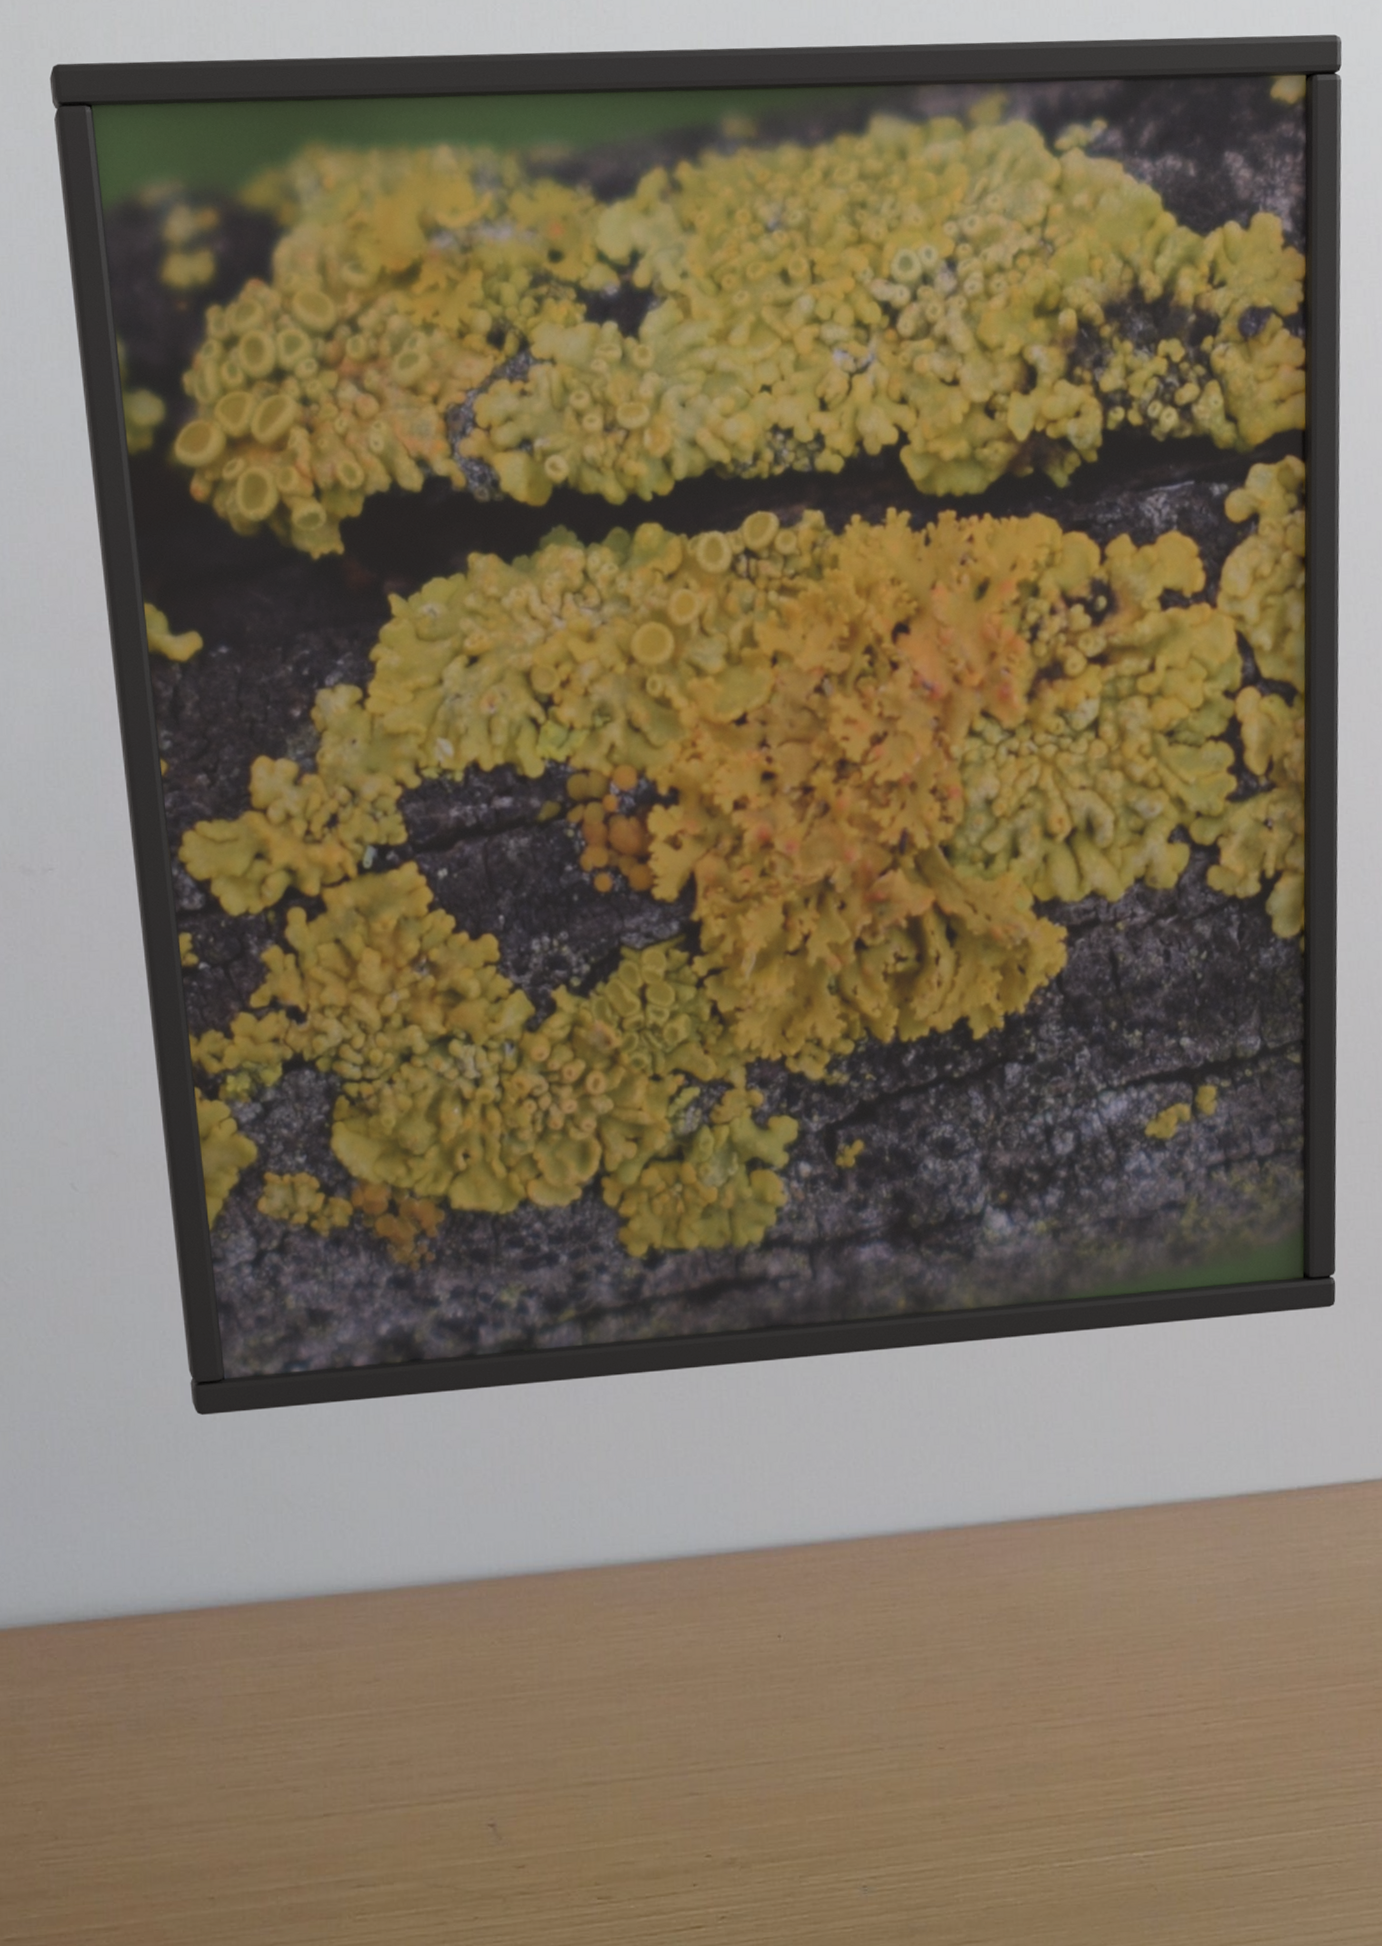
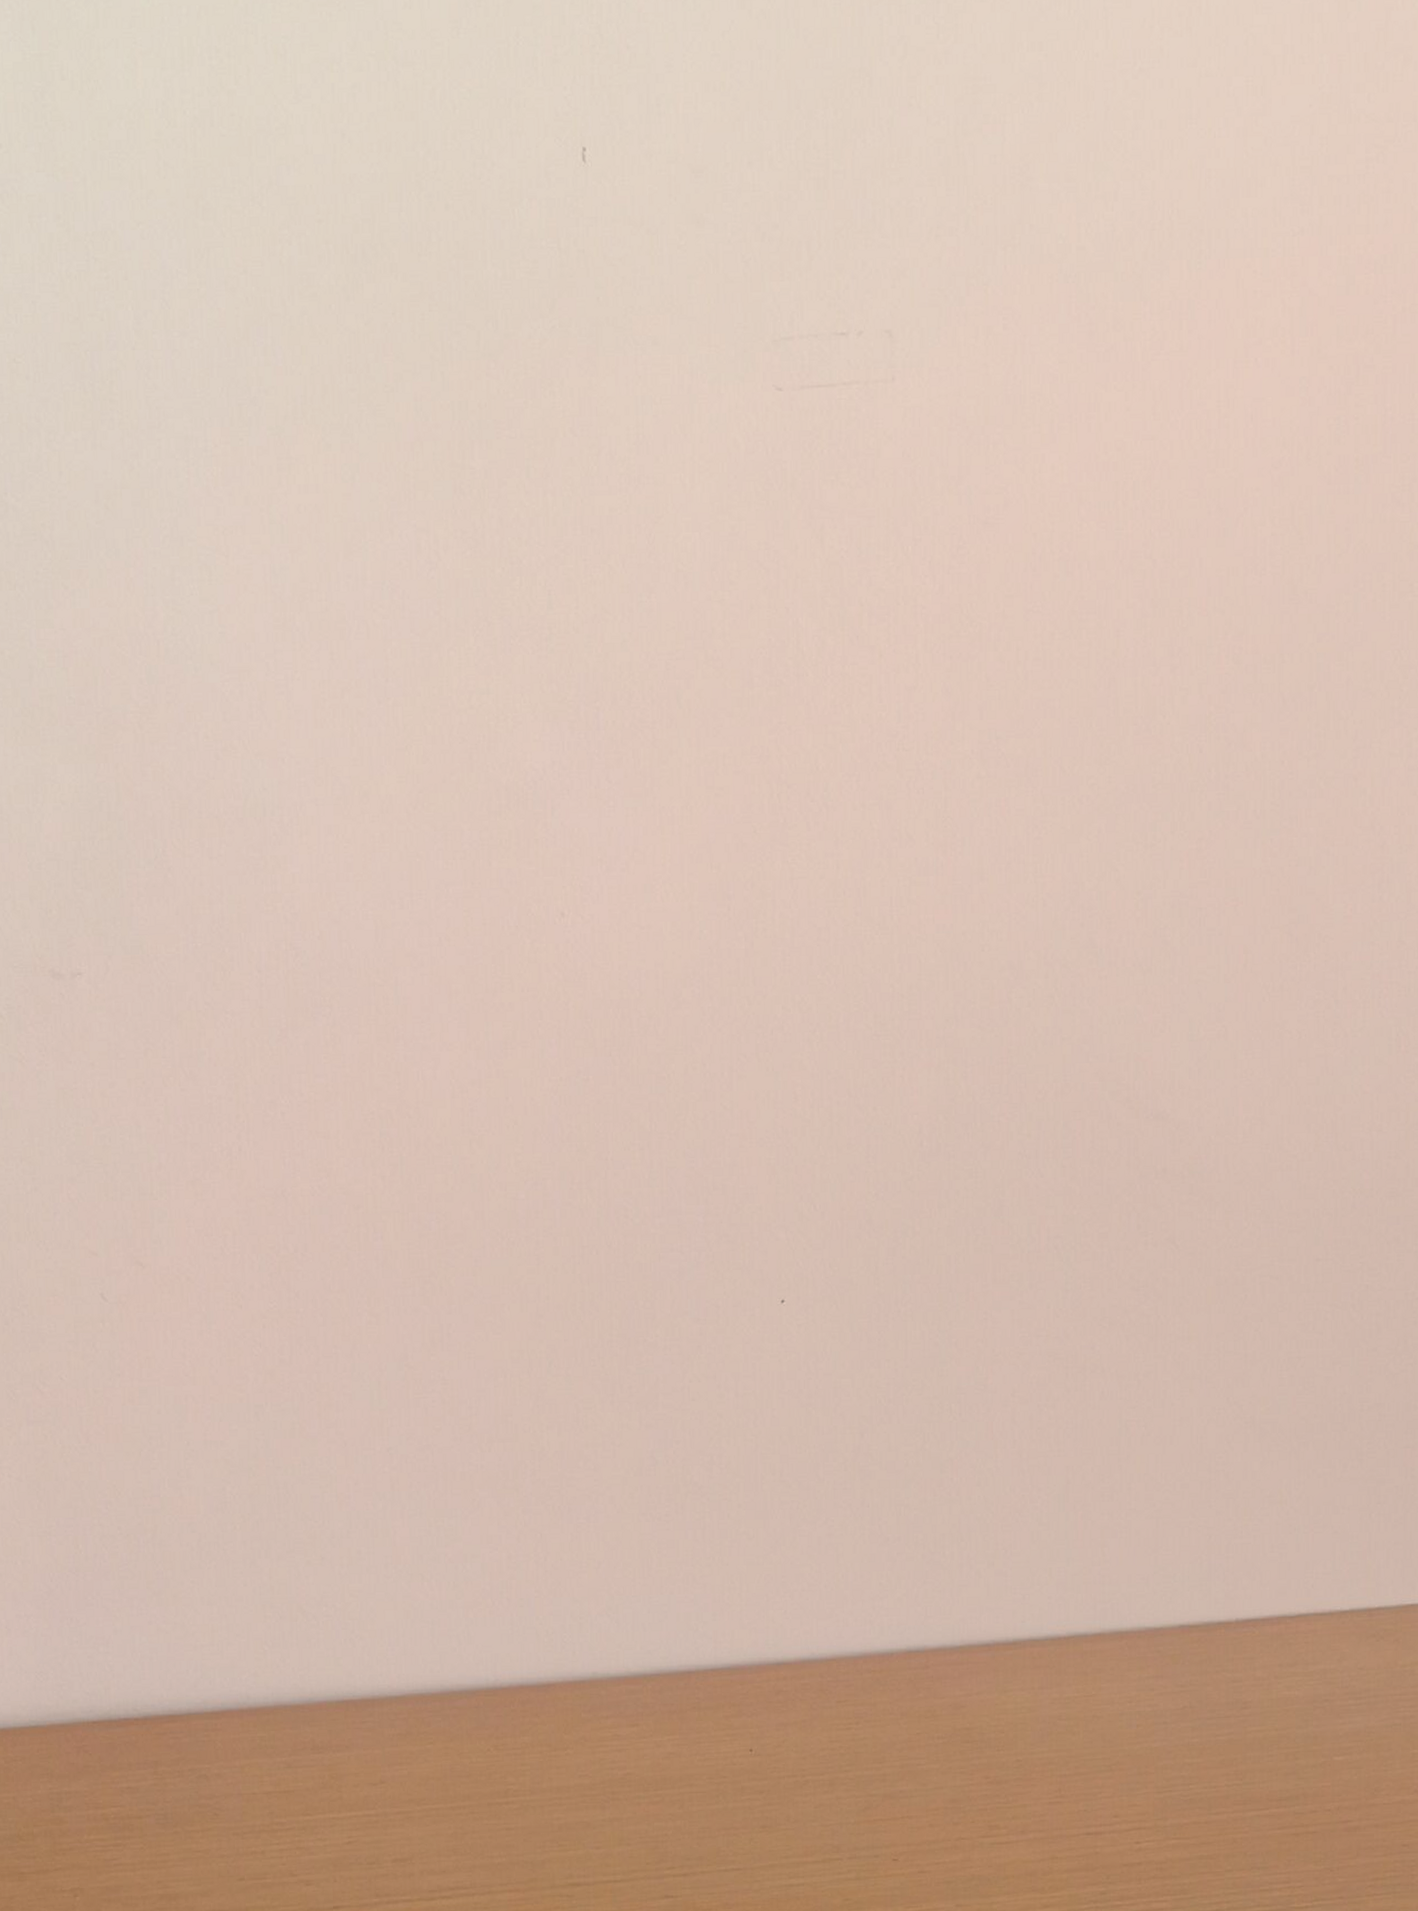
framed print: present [49,34,1343,1416] -> none [70,85,1372,1525]

